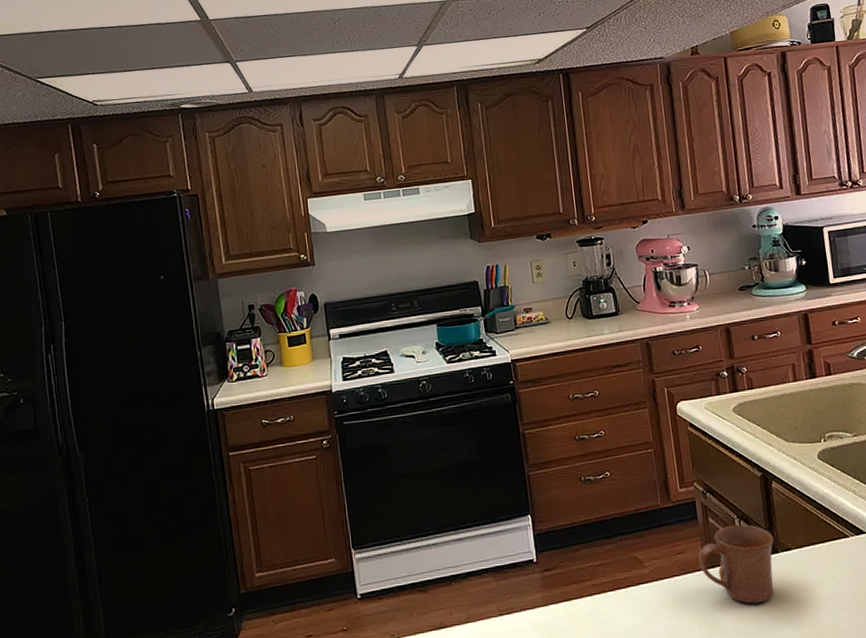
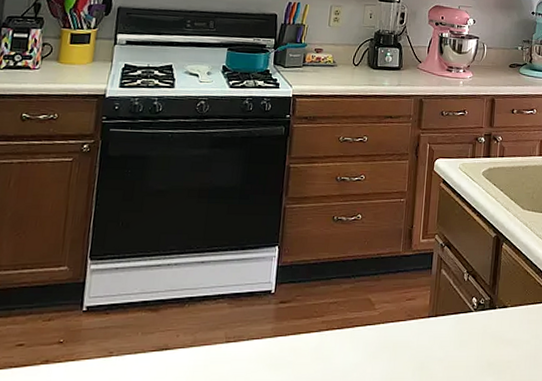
mug: present [698,524,774,604] -> none [425,278,495,354]

